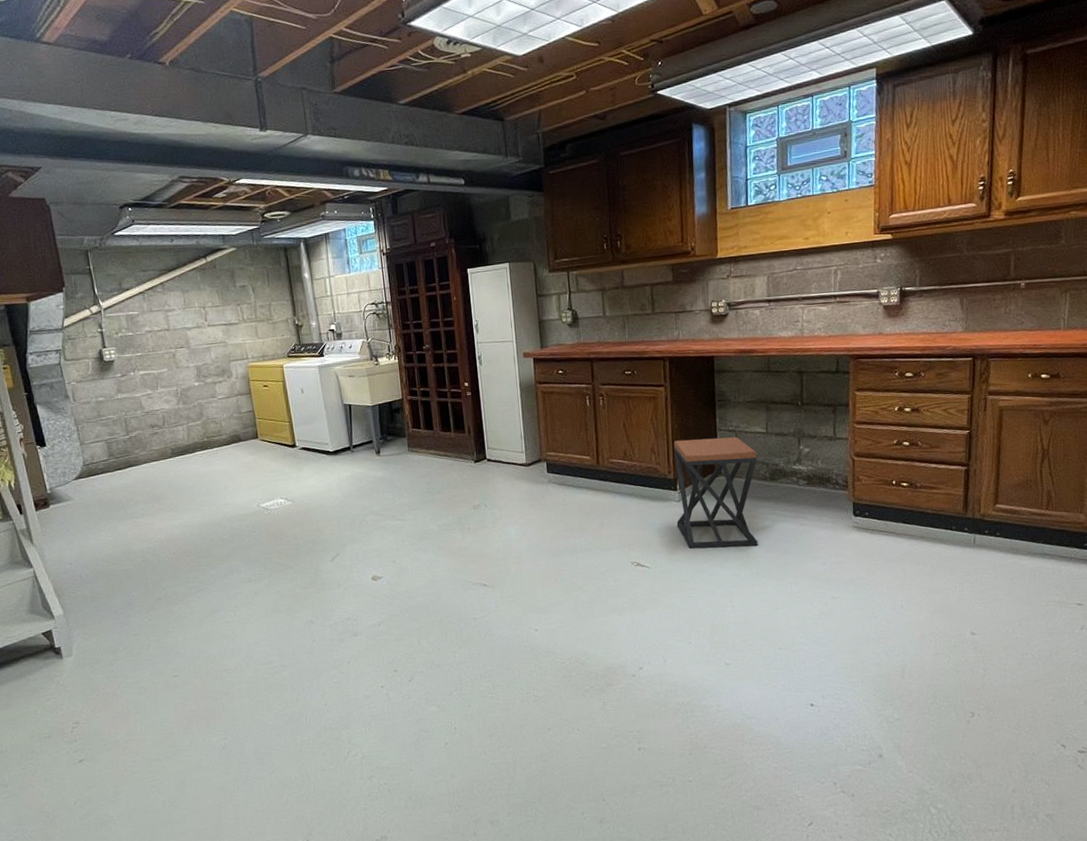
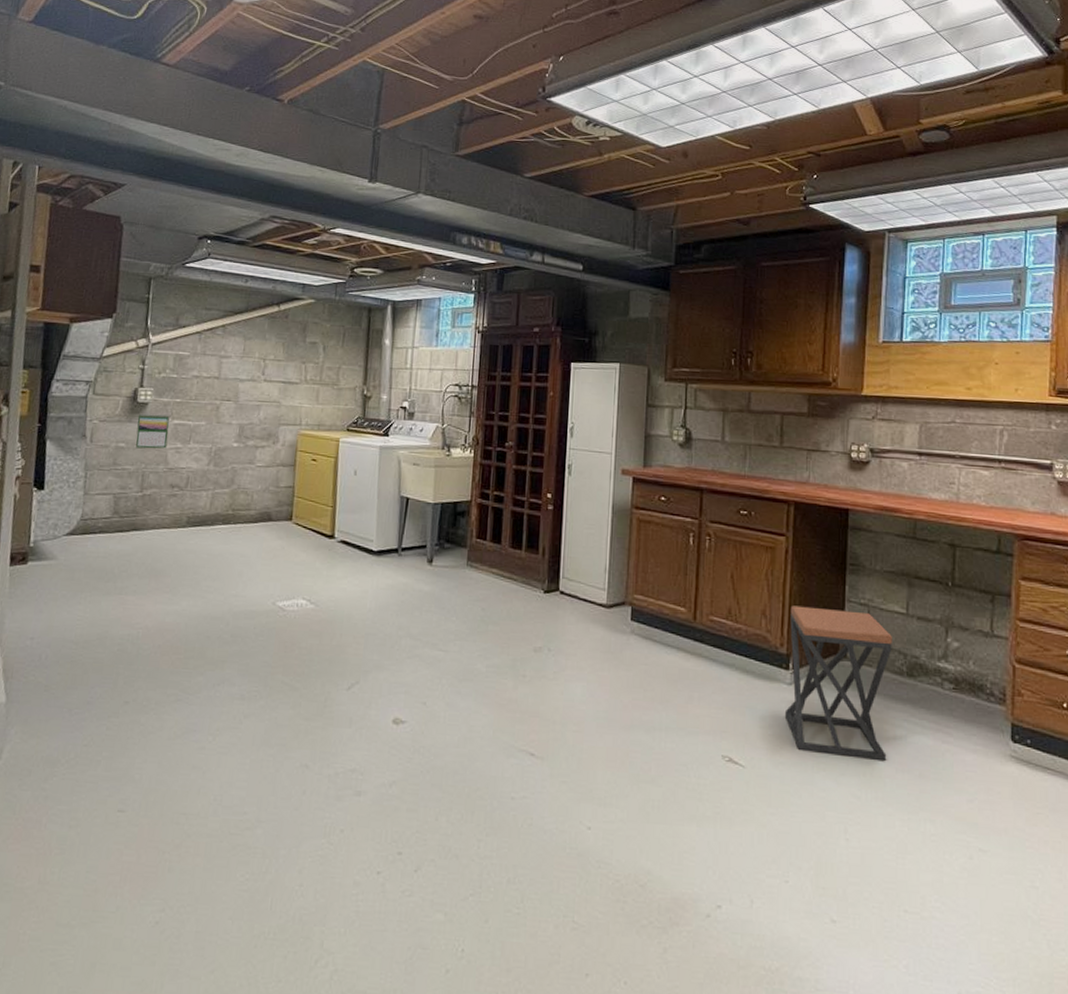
calendar: none [108,368,139,400] -> present [135,413,170,449]

